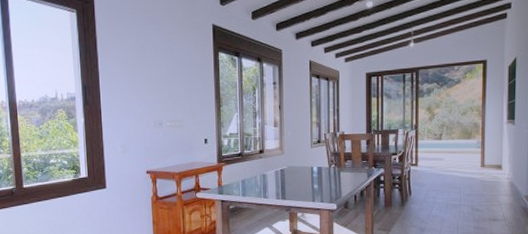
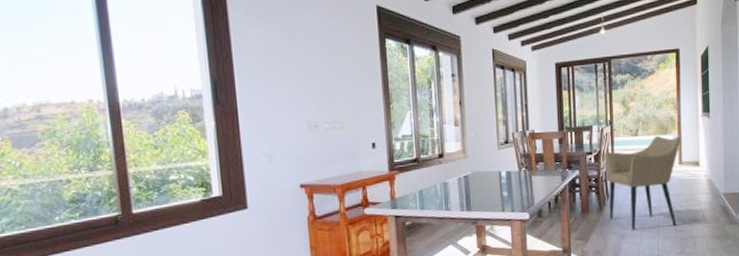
armchair: none [408,140,483,225] -> present [604,135,680,230]

